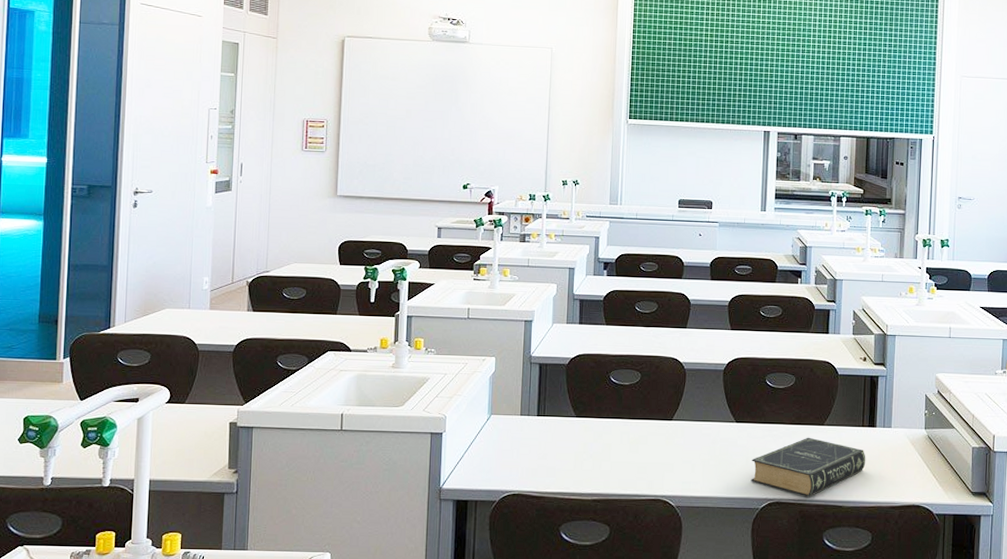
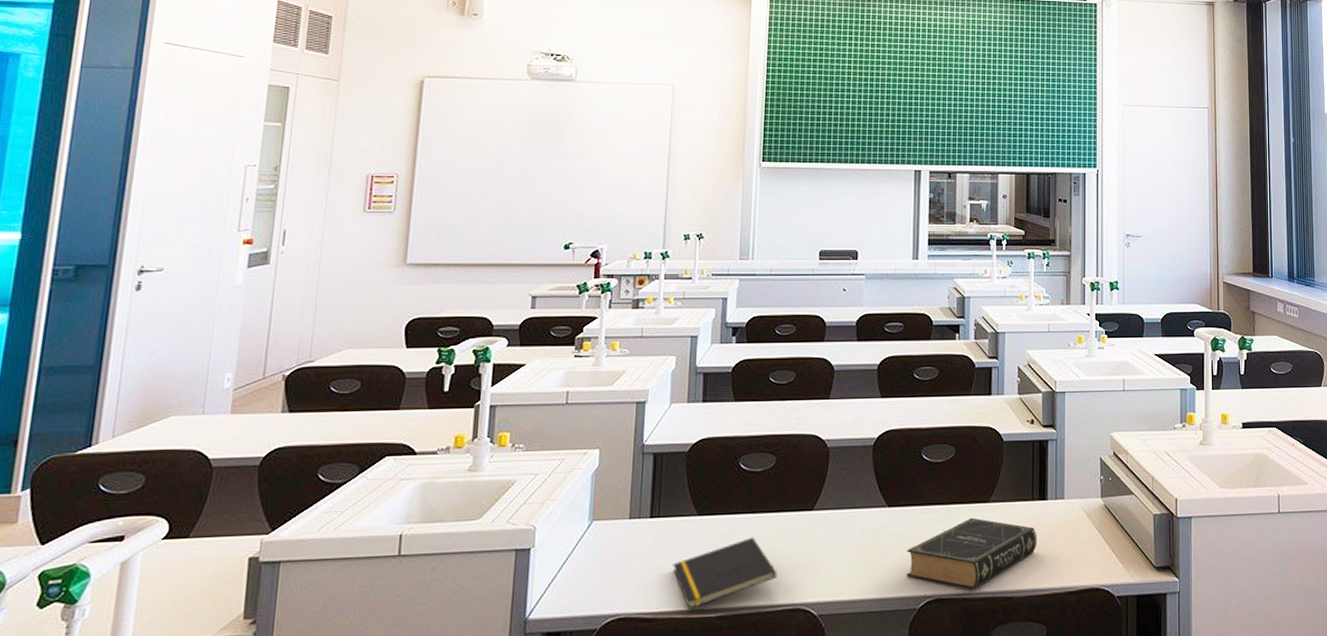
notepad: none [556,438,642,492] -> present [673,537,777,609]

